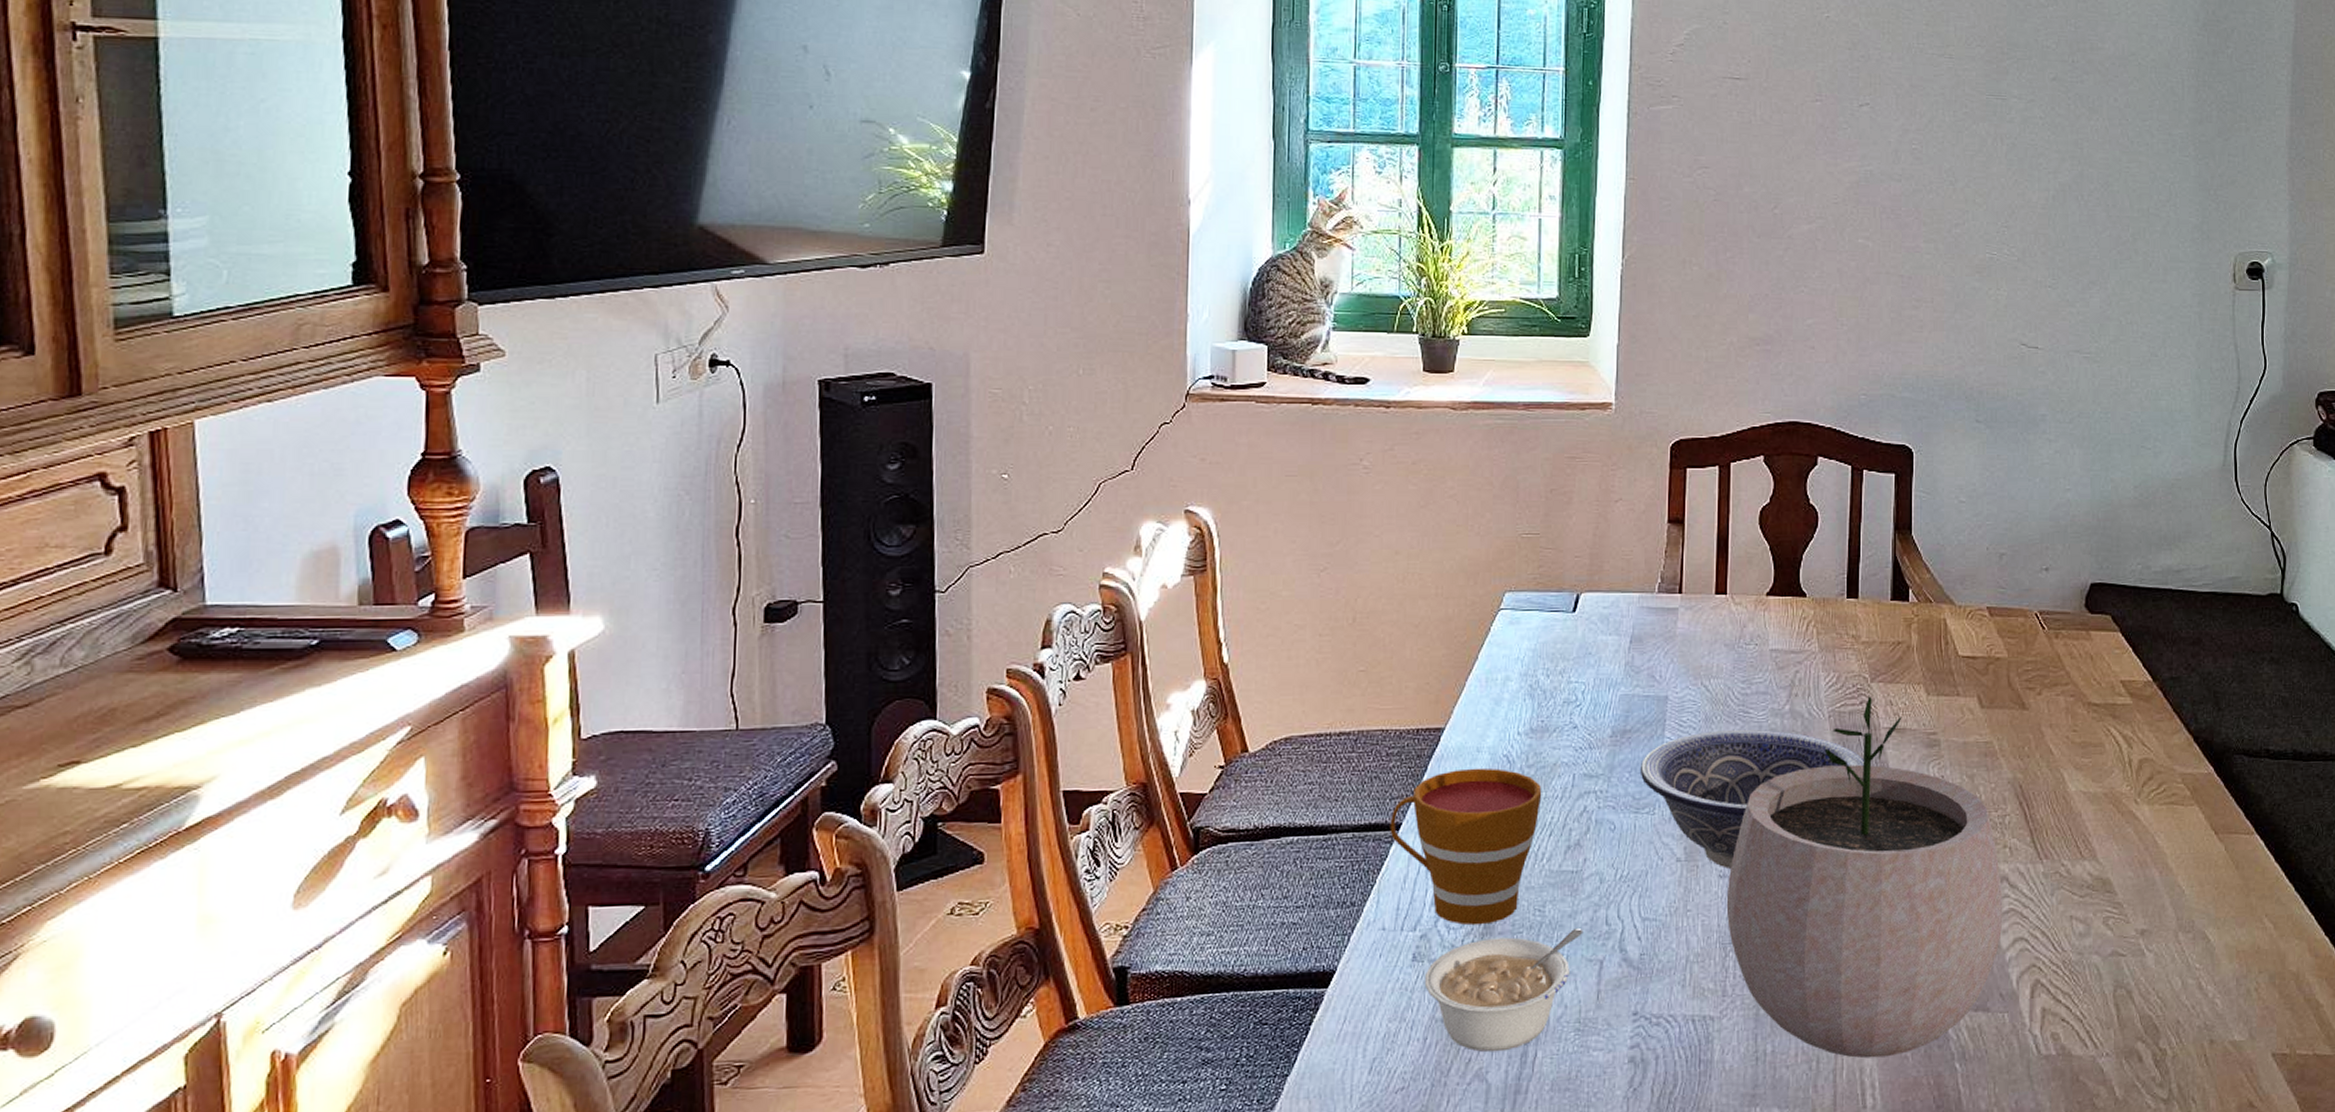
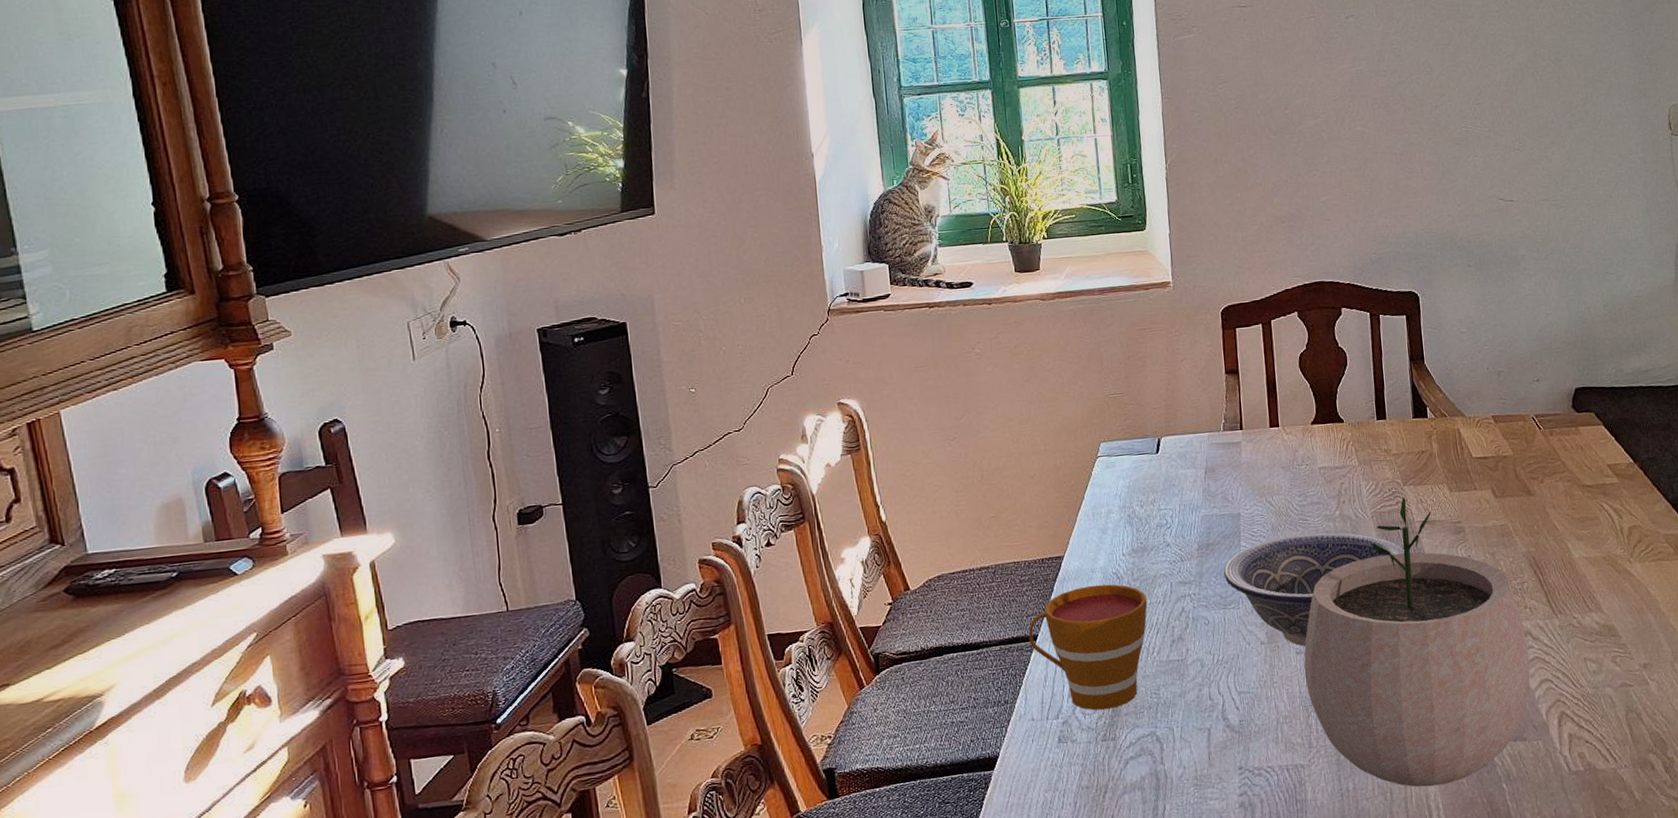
legume: present [1424,929,1583,1053] -> none [1069,705,1192,810]

